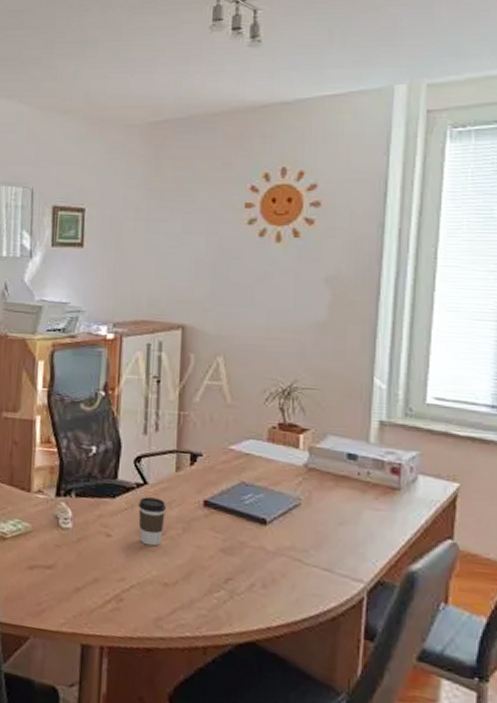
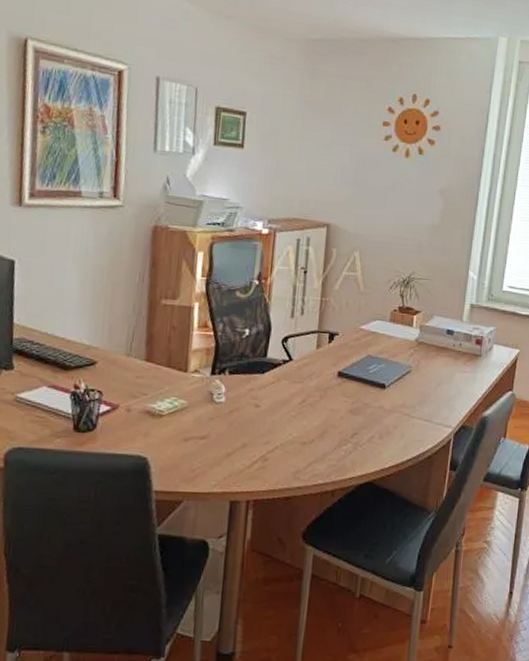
coffee cup: present [138,497,166,547] -> none [283,371,307,413]

